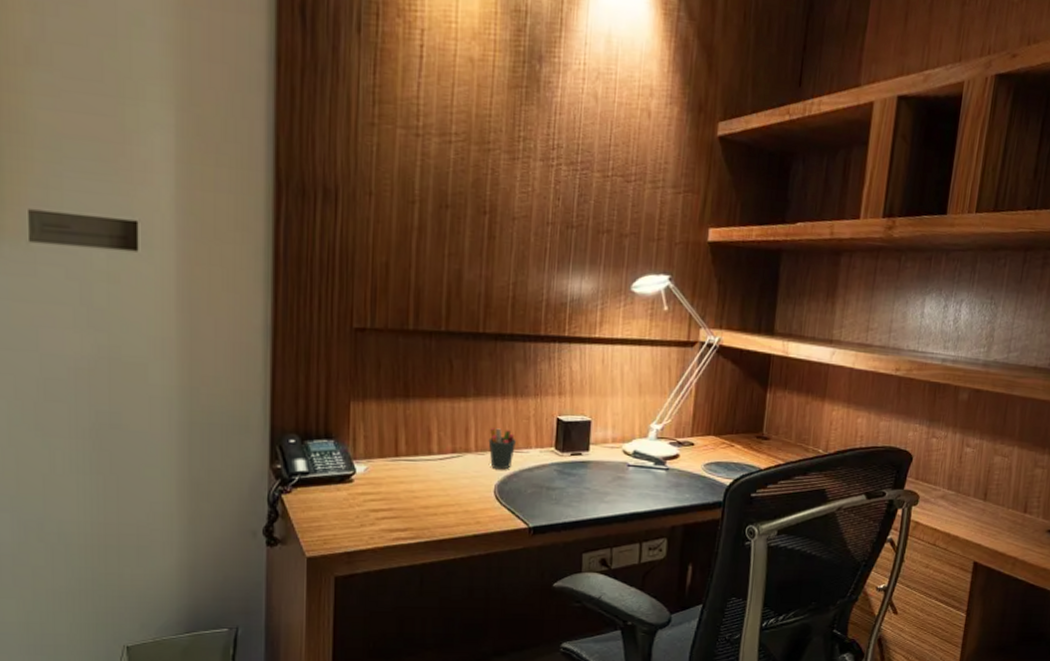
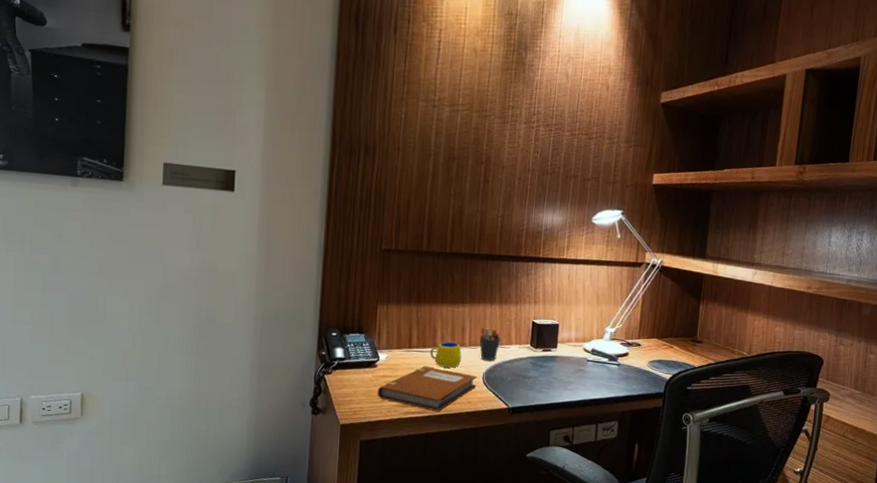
notebook: none [355,478,487,536] -> present [377,366,477,412]
mug: none [424,446,466,480] -> present [430,341,462,368]

